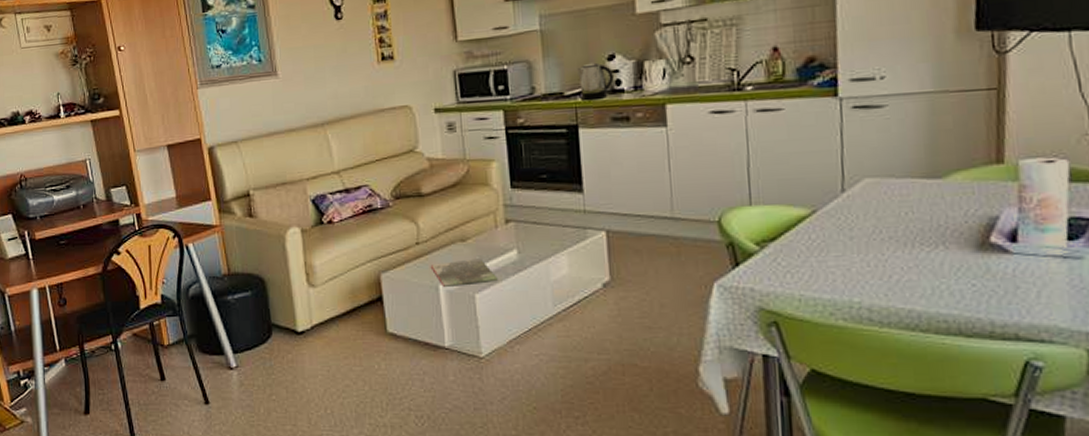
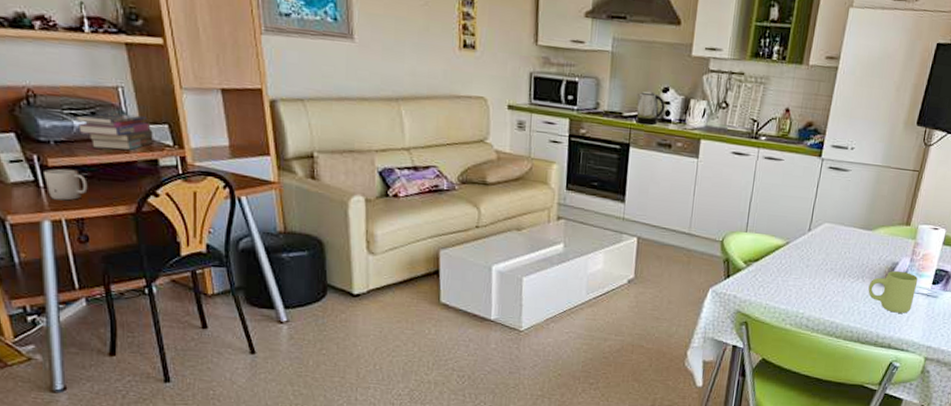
mug: none [32,239,65,269] -> present [43,168,88,201]
books: none [56,181,114,217] -> present [77,113,153,150]
magazine: present [431,258,498,288] -> none [487,246,544,269]
mug: none [957,228,1041,288] -> present [868,271,918,314]

